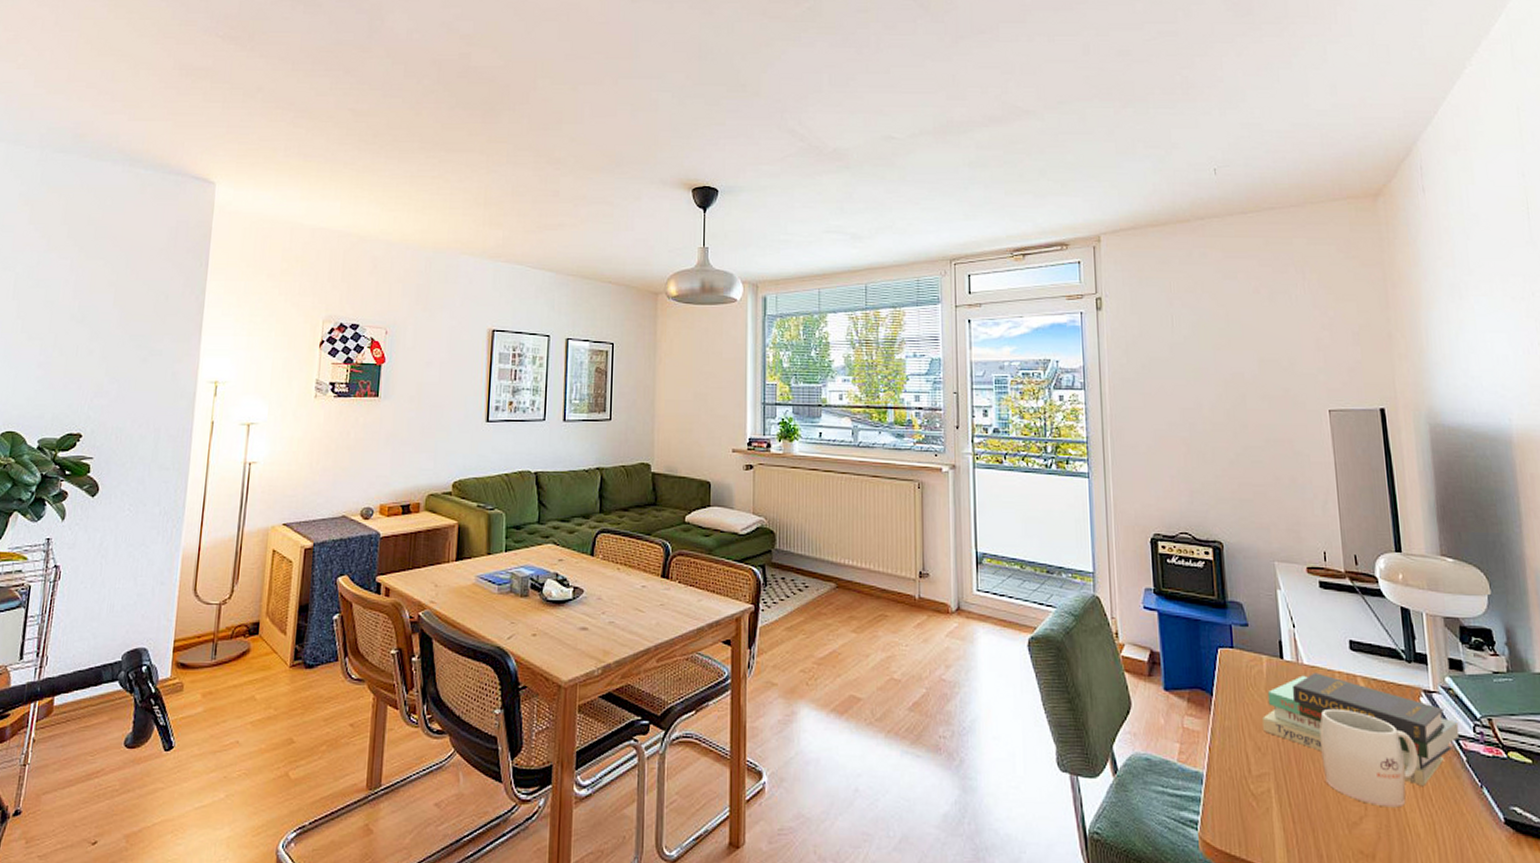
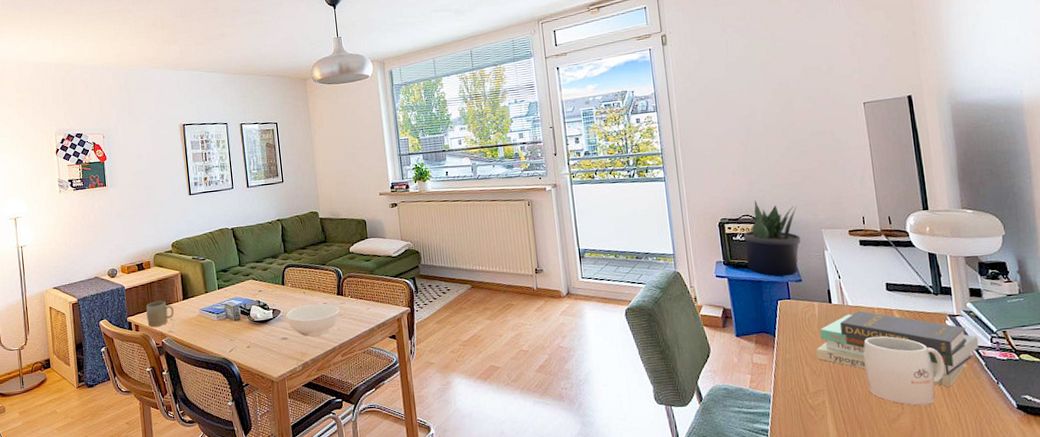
mug: none [403,558,442,593] -> present [146,300,174,327]
bowl: none [589,585,662,630] -> present [285,303,340,337]
planter: none [1180,515,1250,617] -> present [743,200,801,277]

